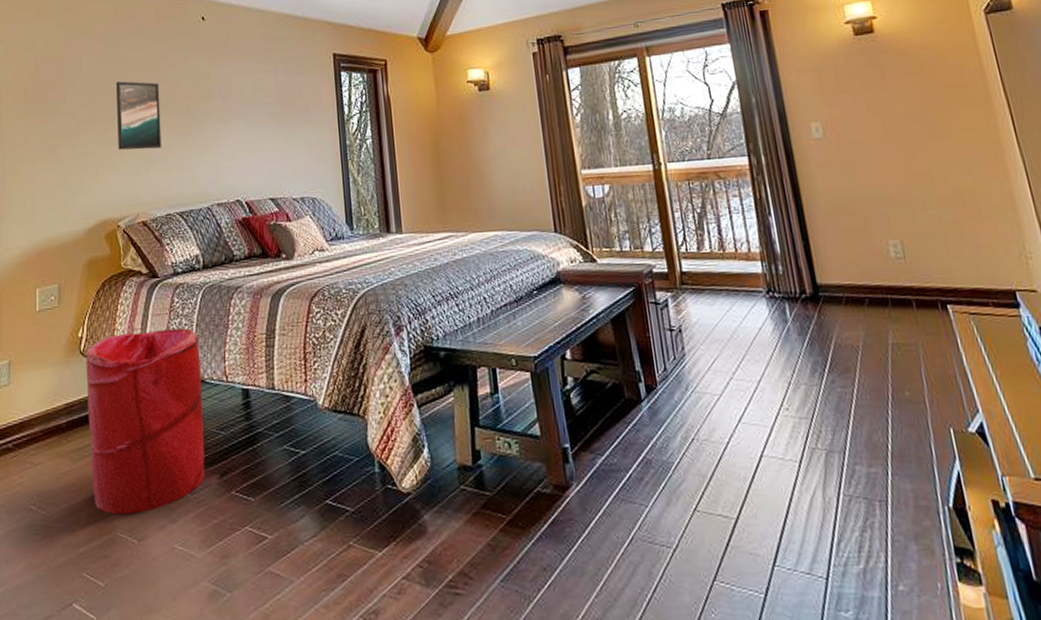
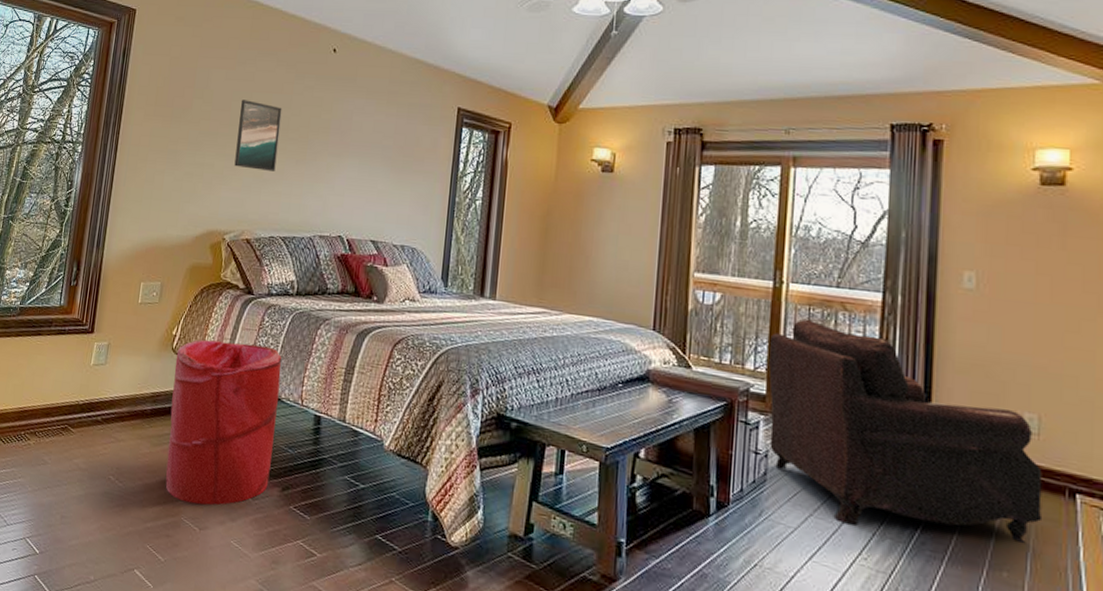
leather: none [660,193,926,379] -> present [768,318,1043,545]

